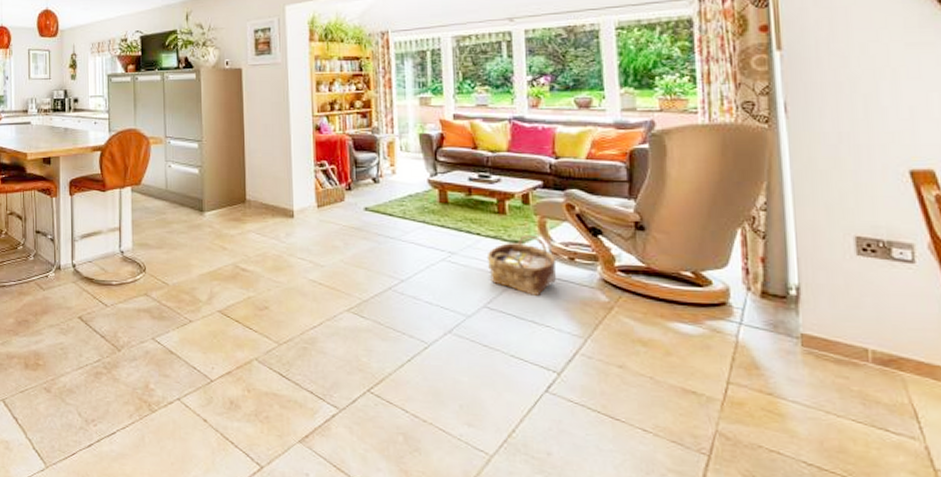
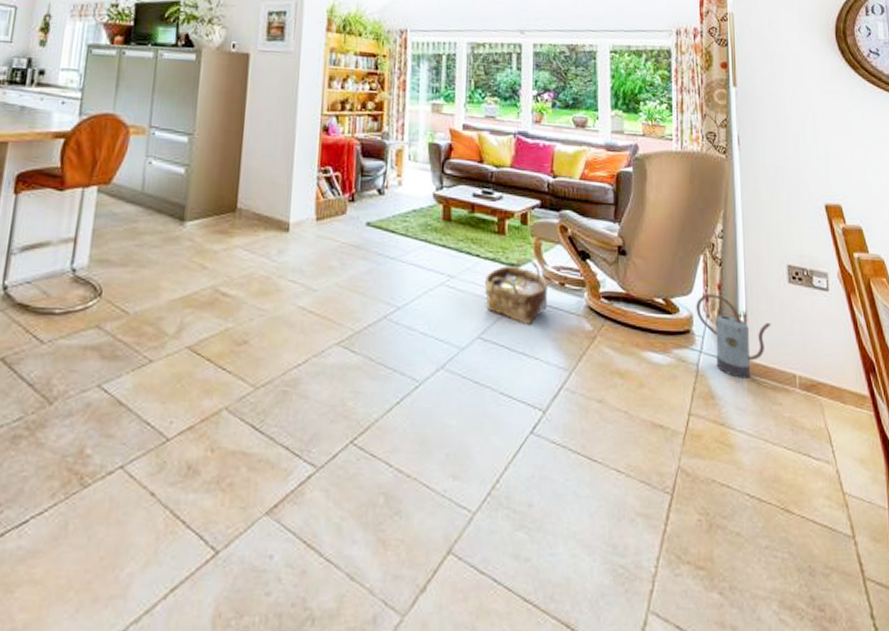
watering can: none [733,267,834,351] -> present [696,294,771,379]

